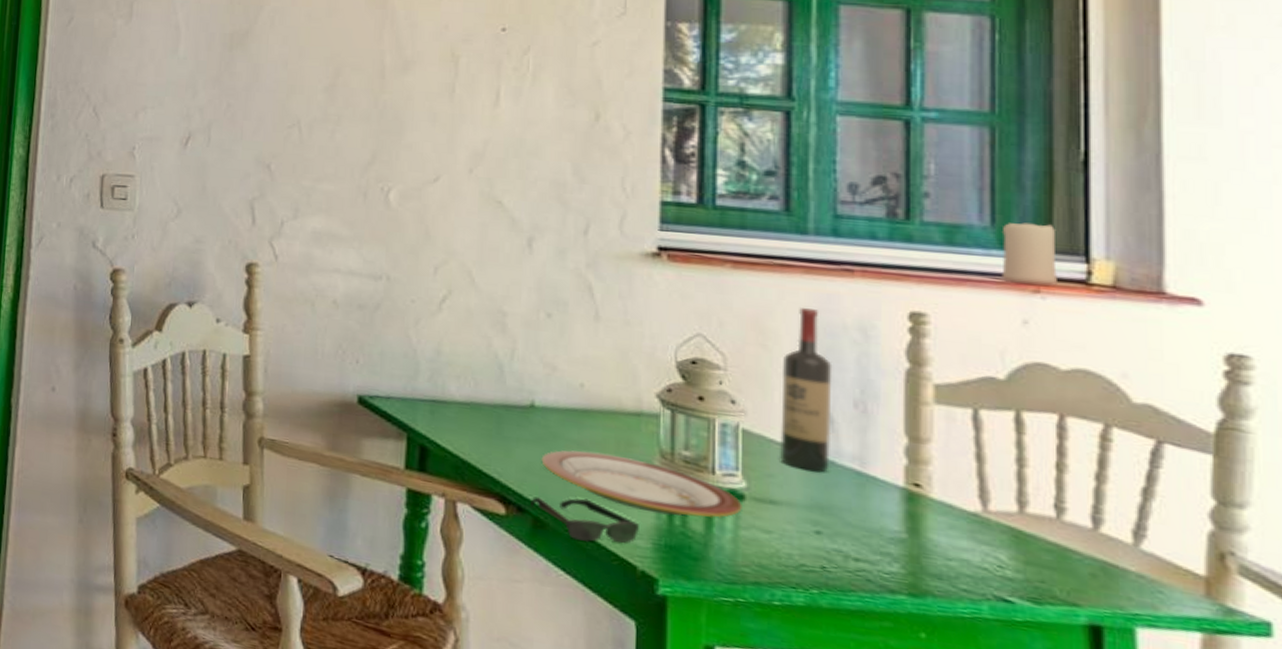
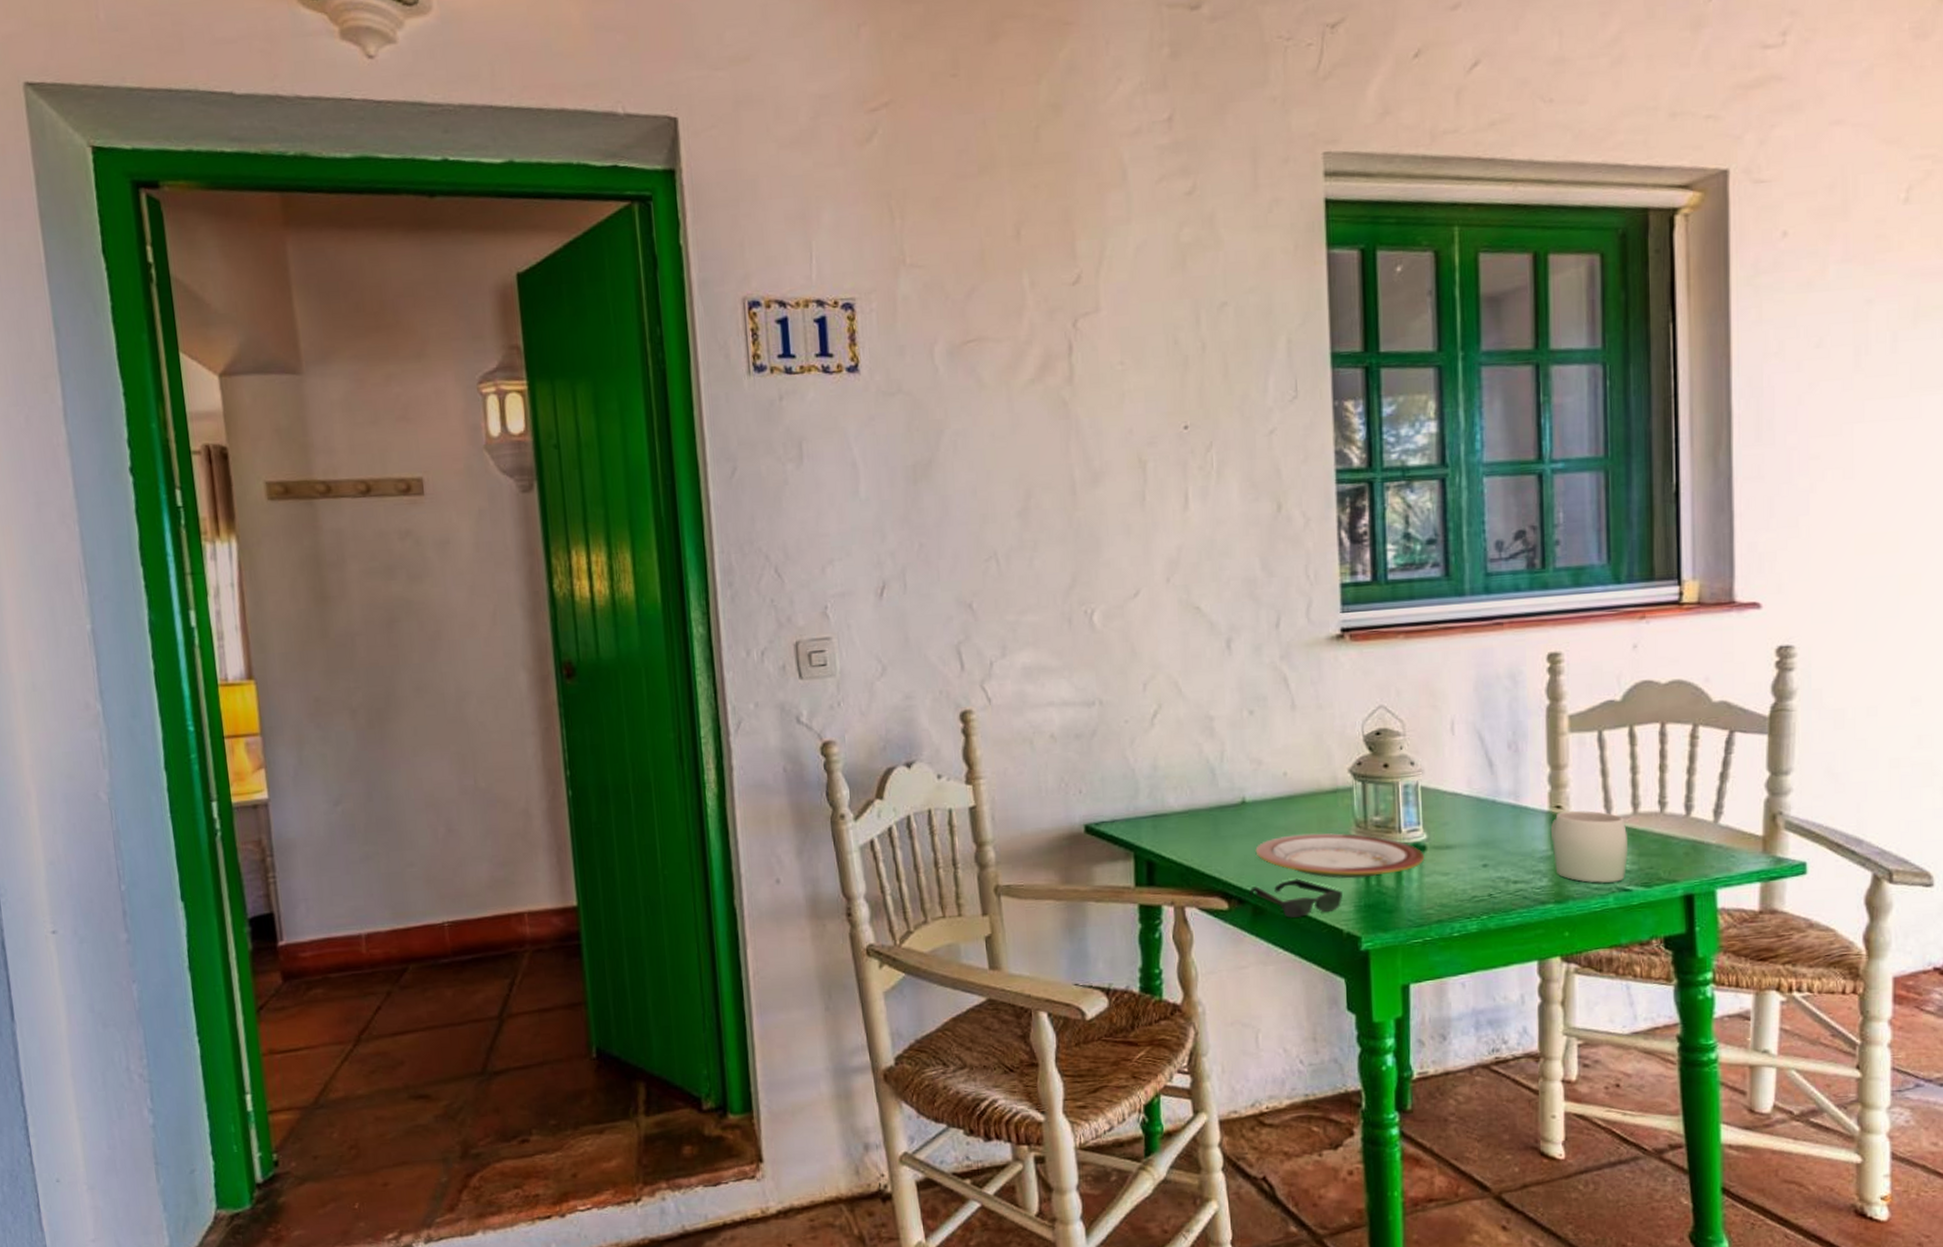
wine bottle: present [780,308,833,472] -> none [1451,665,1492,812]
mug: none [907,491,1011,589] -> present [1551,810,1629,883]
candle: present [1001,222,1057,287] -> none [1616,555,1658,613]

